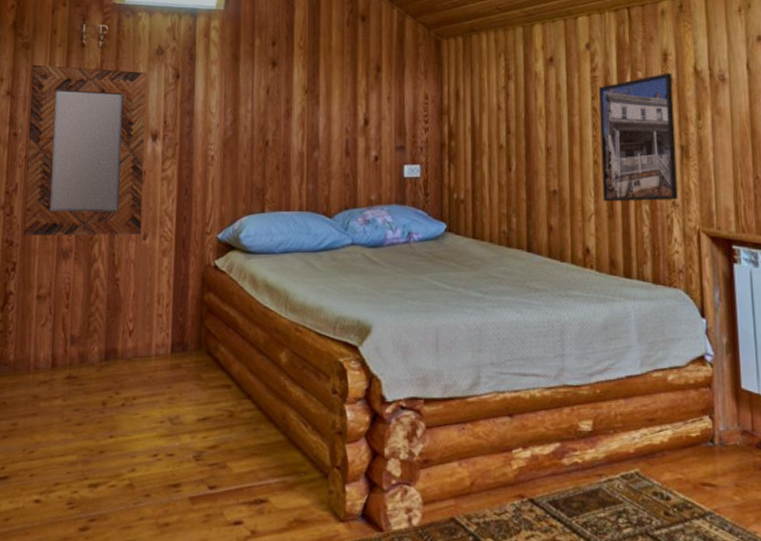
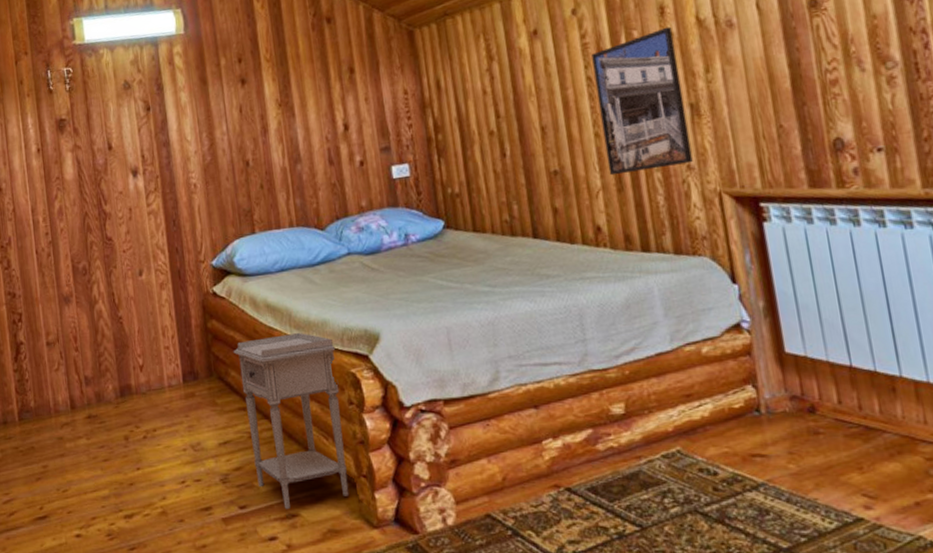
home mirror: present [23,64,147,236] -> none [5,109,136,286]
nightstand: none [226,315,327,494] -> present [233,332,349,509]

